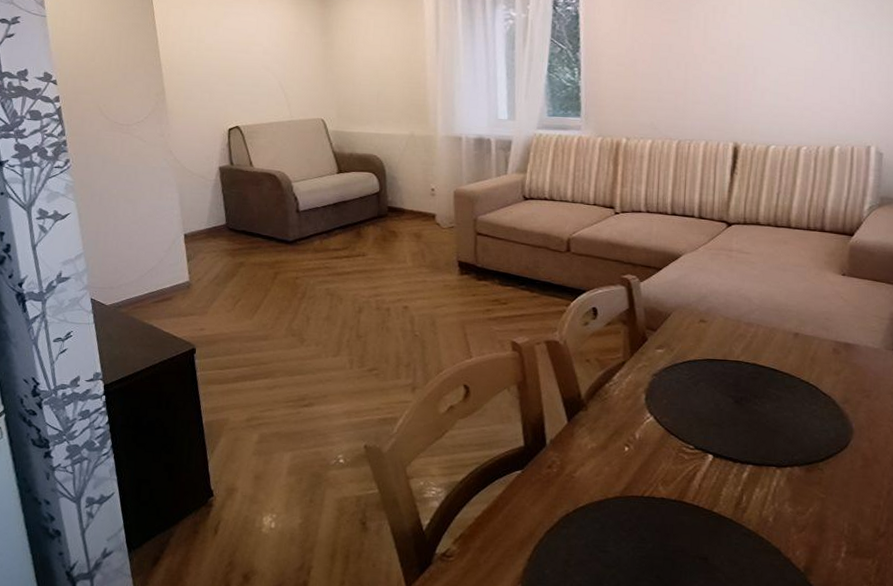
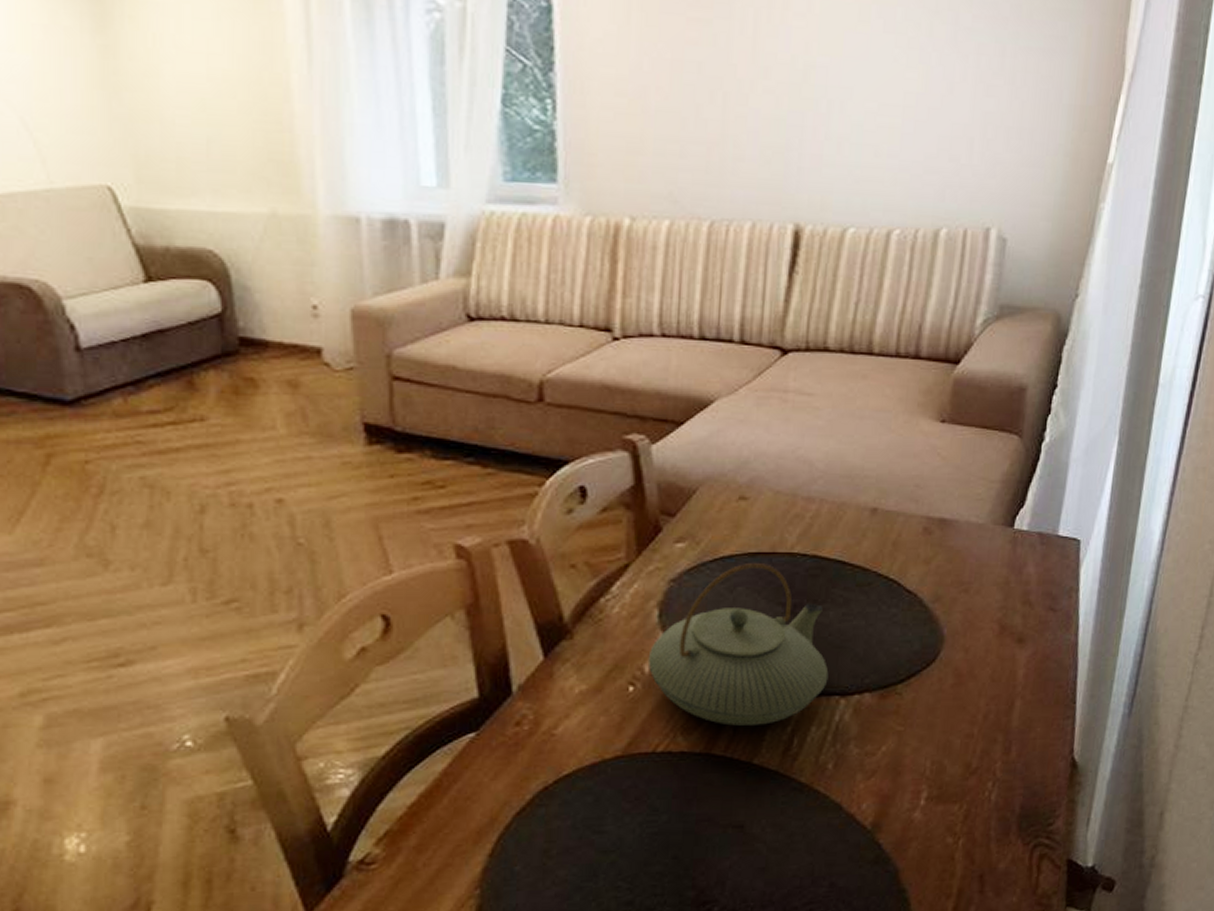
teapot: none [638,366,767,484] -> present [647,563,829,727]

